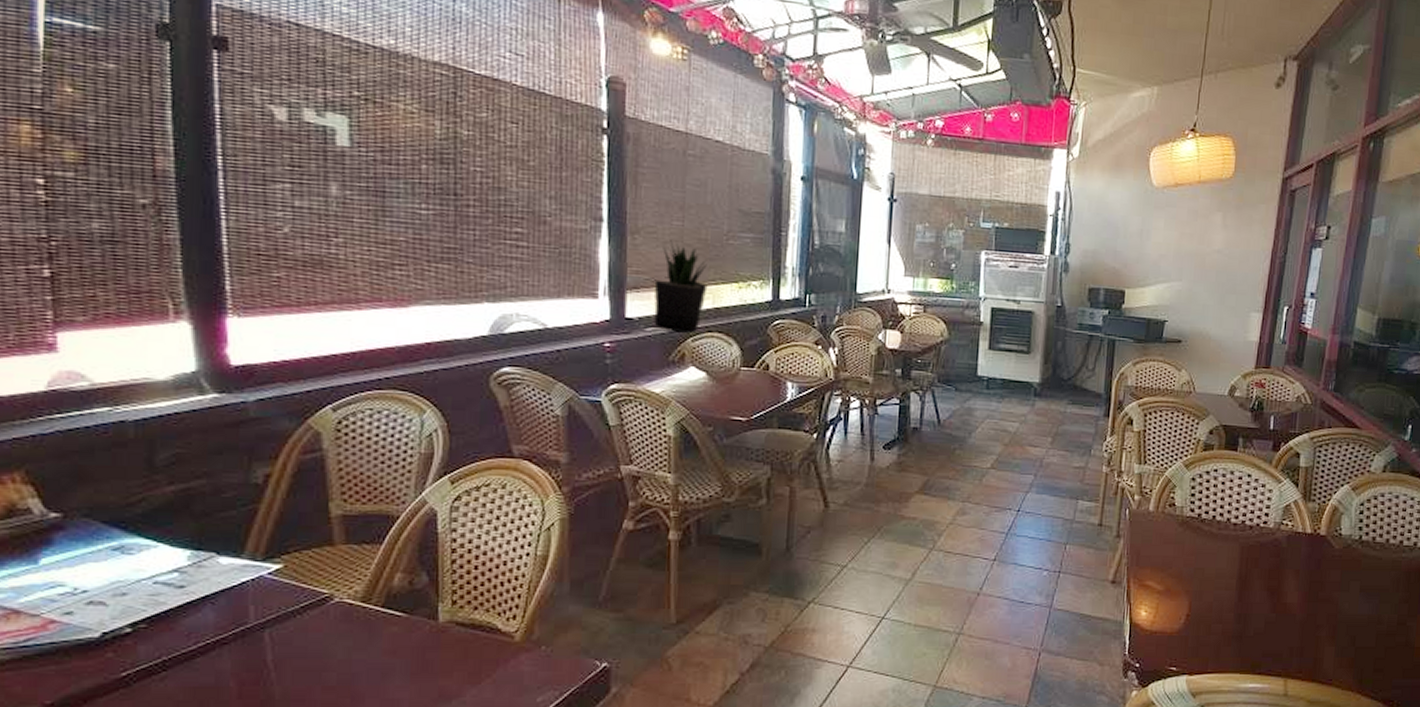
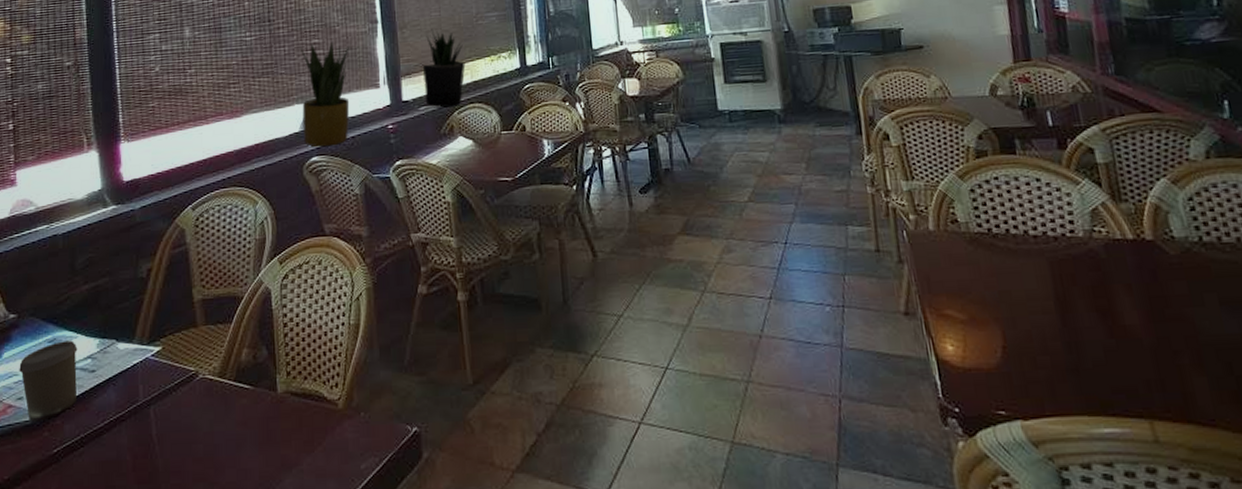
cup: none [66,549,158,642] -> present [19,340,78,423]
planter: none [492,231,566,358] -> present [299,41,352,148]

